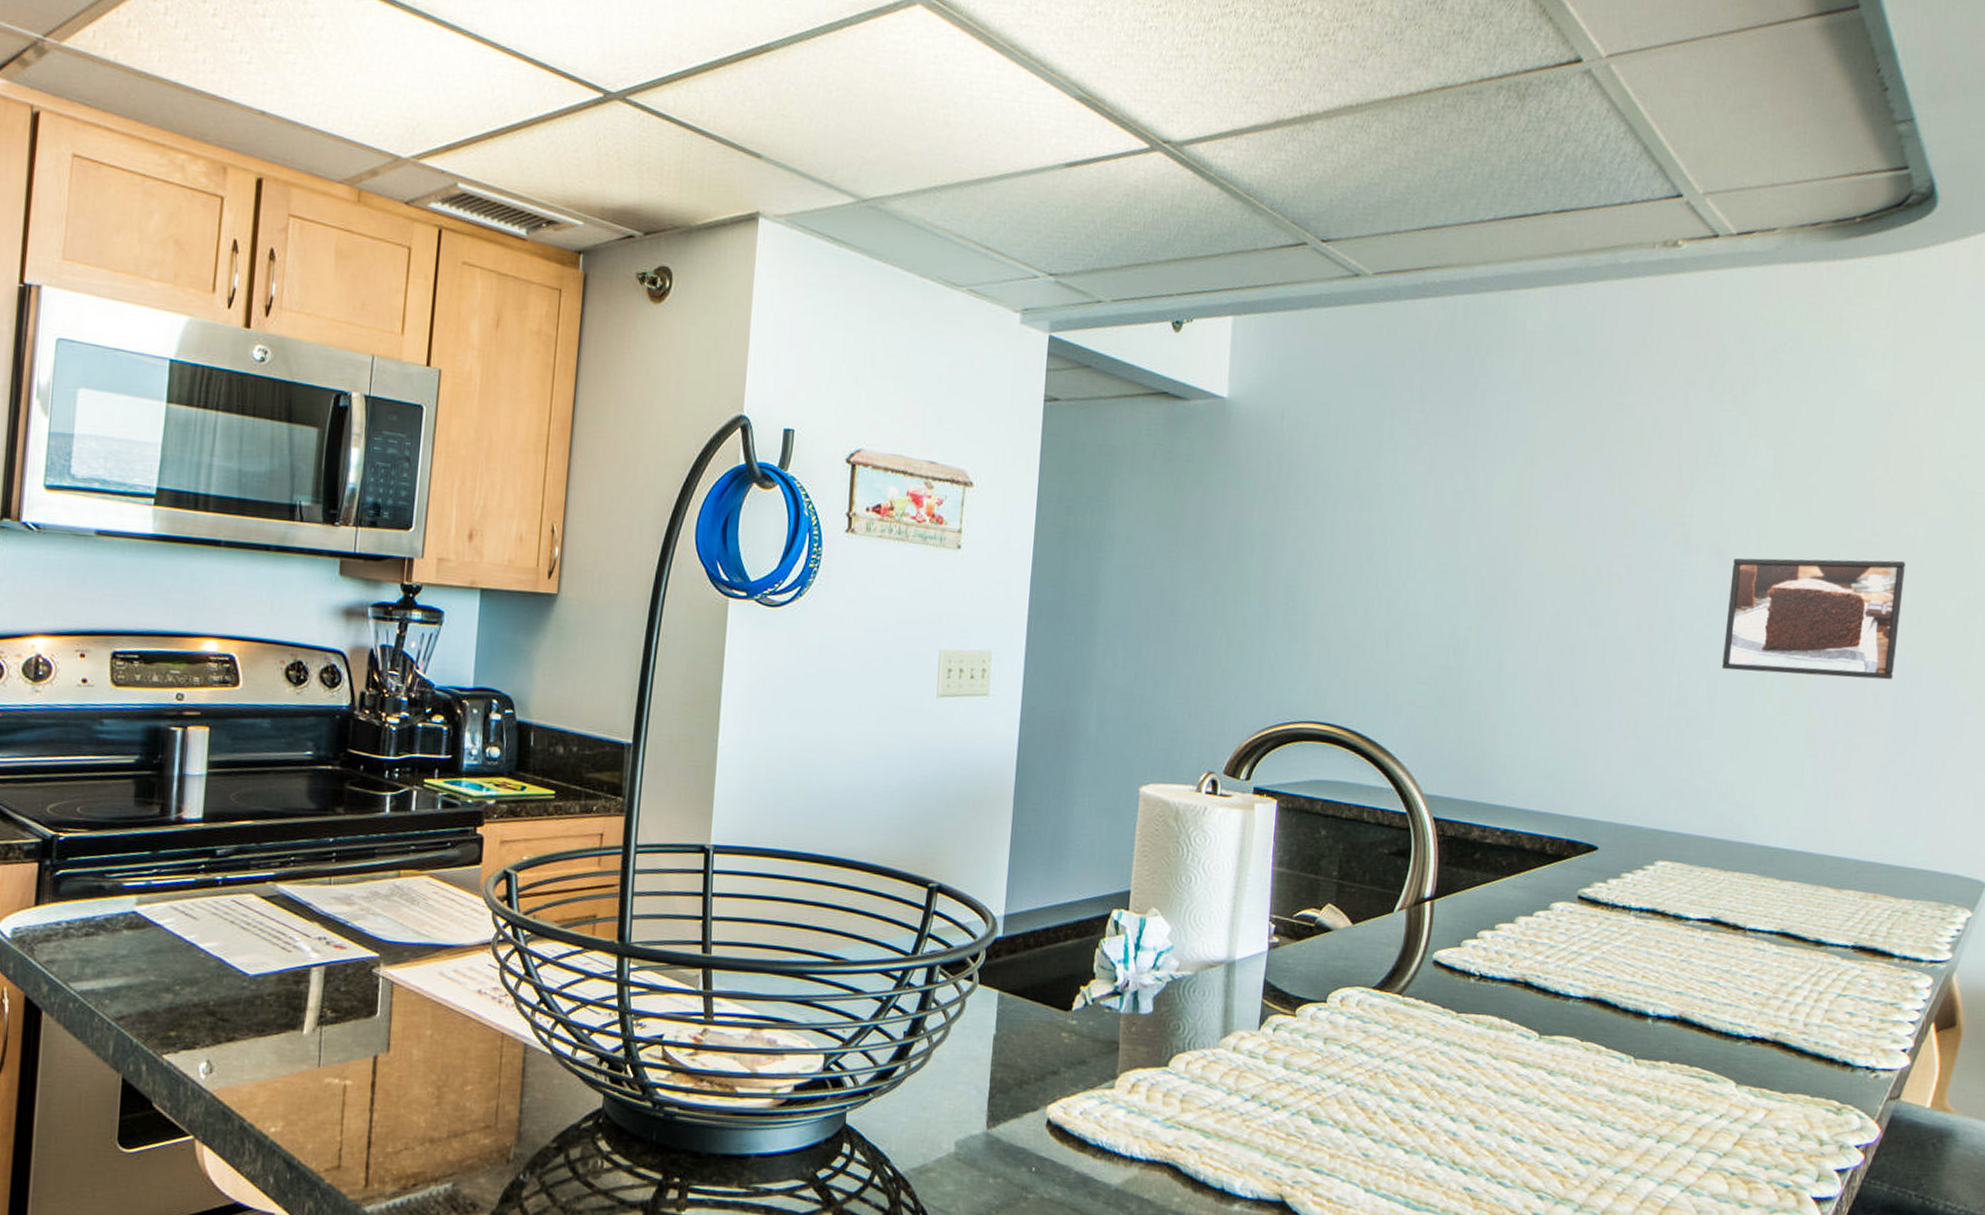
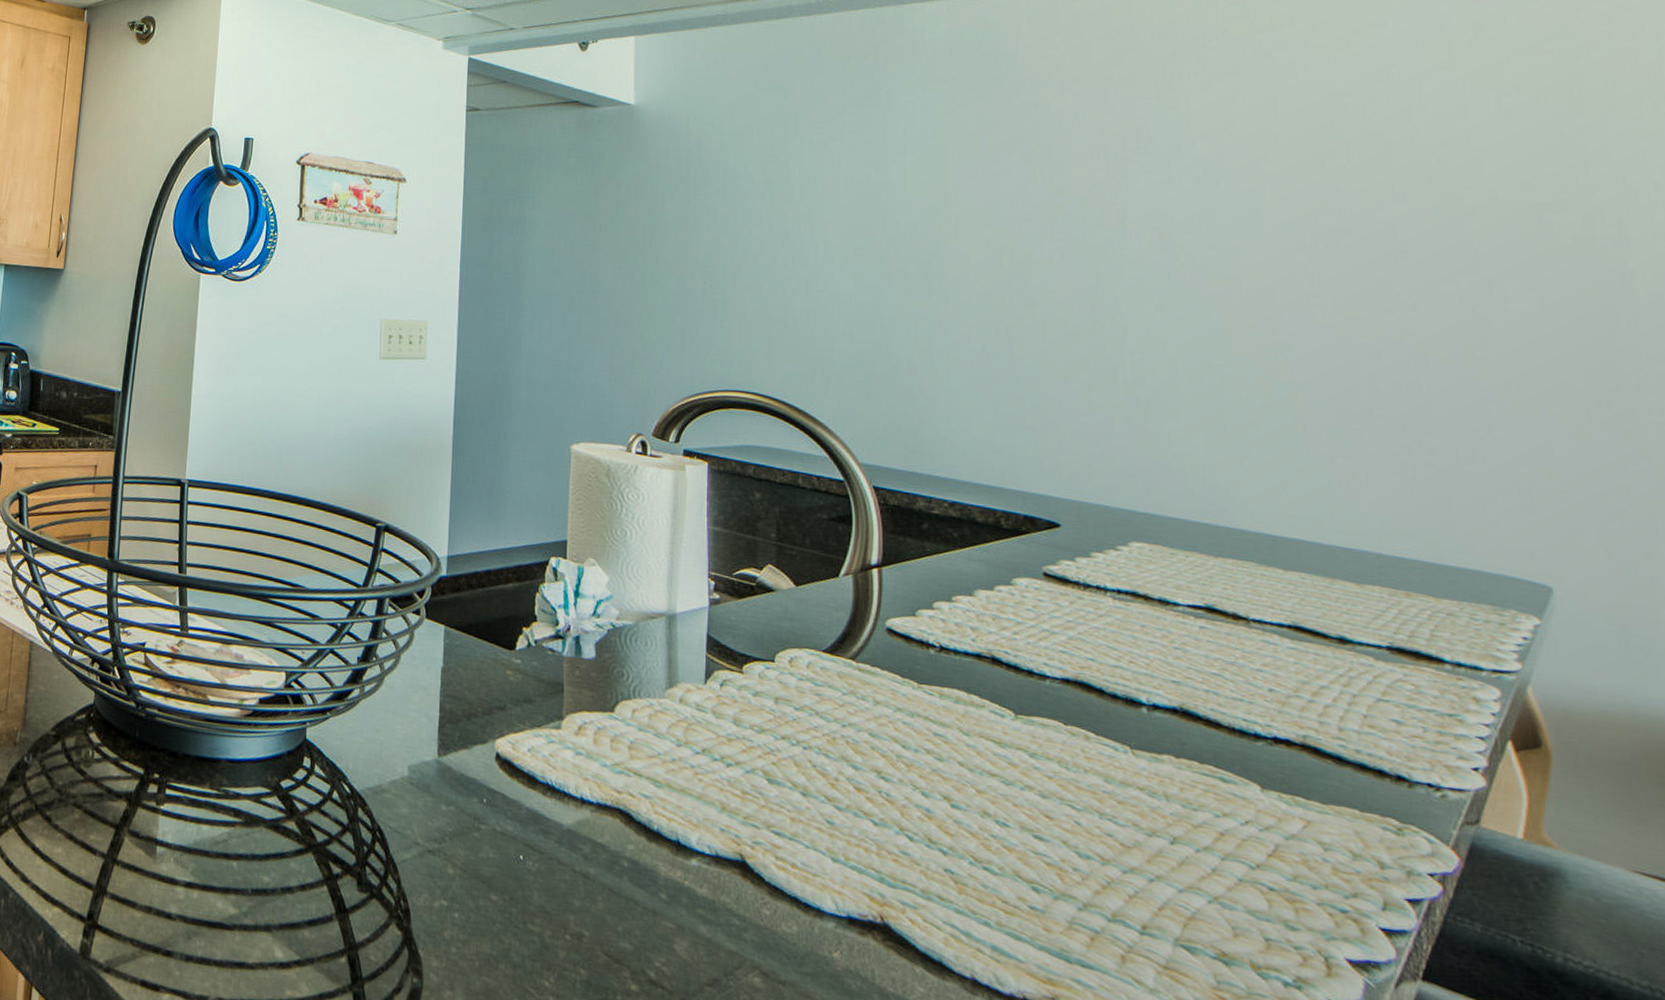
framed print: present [1722,558,1906,680] -> none [1179,243,1392,366]

